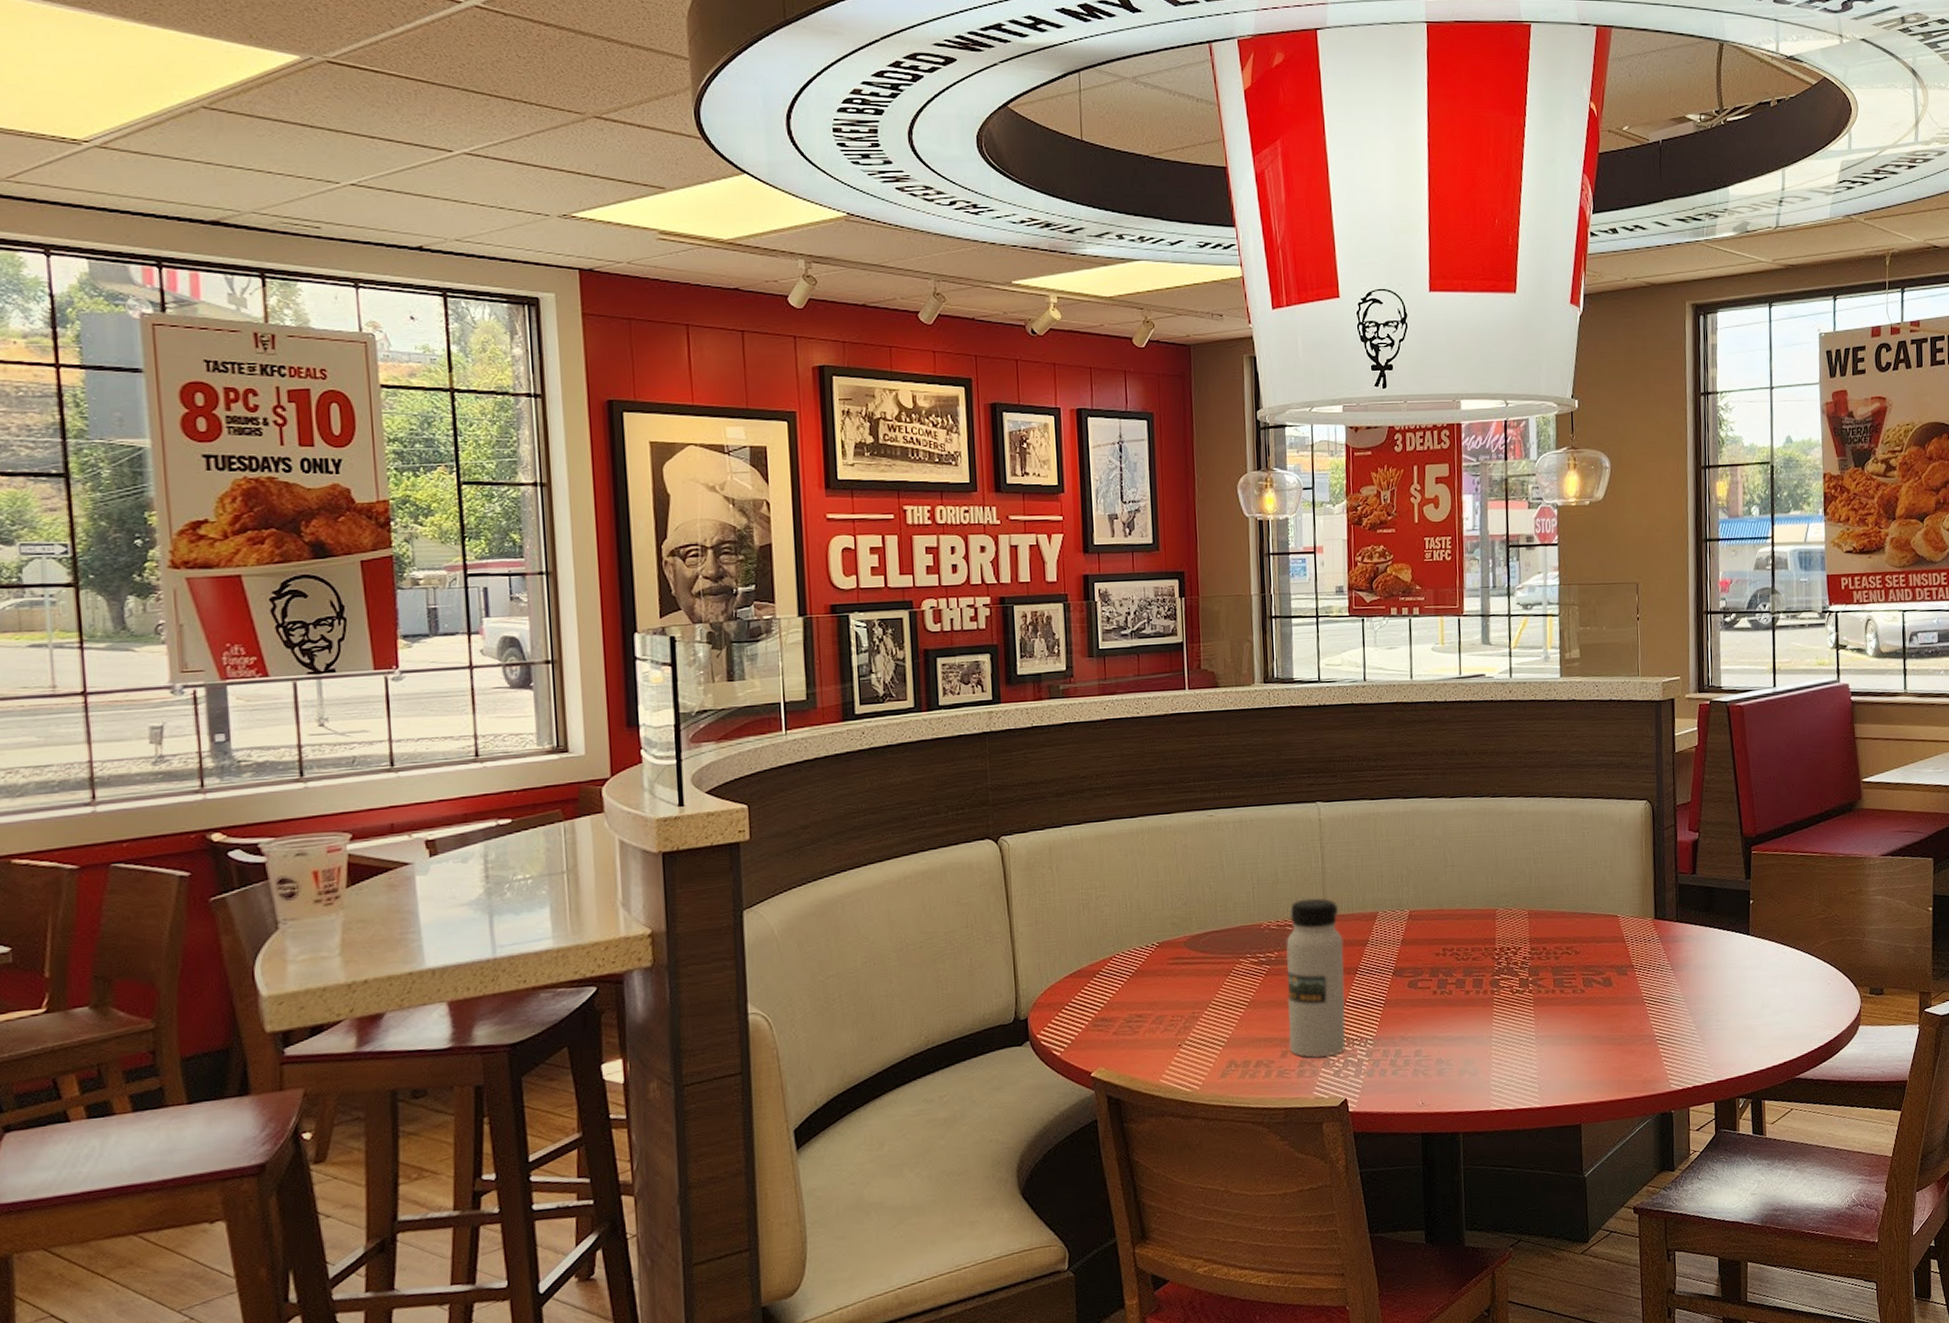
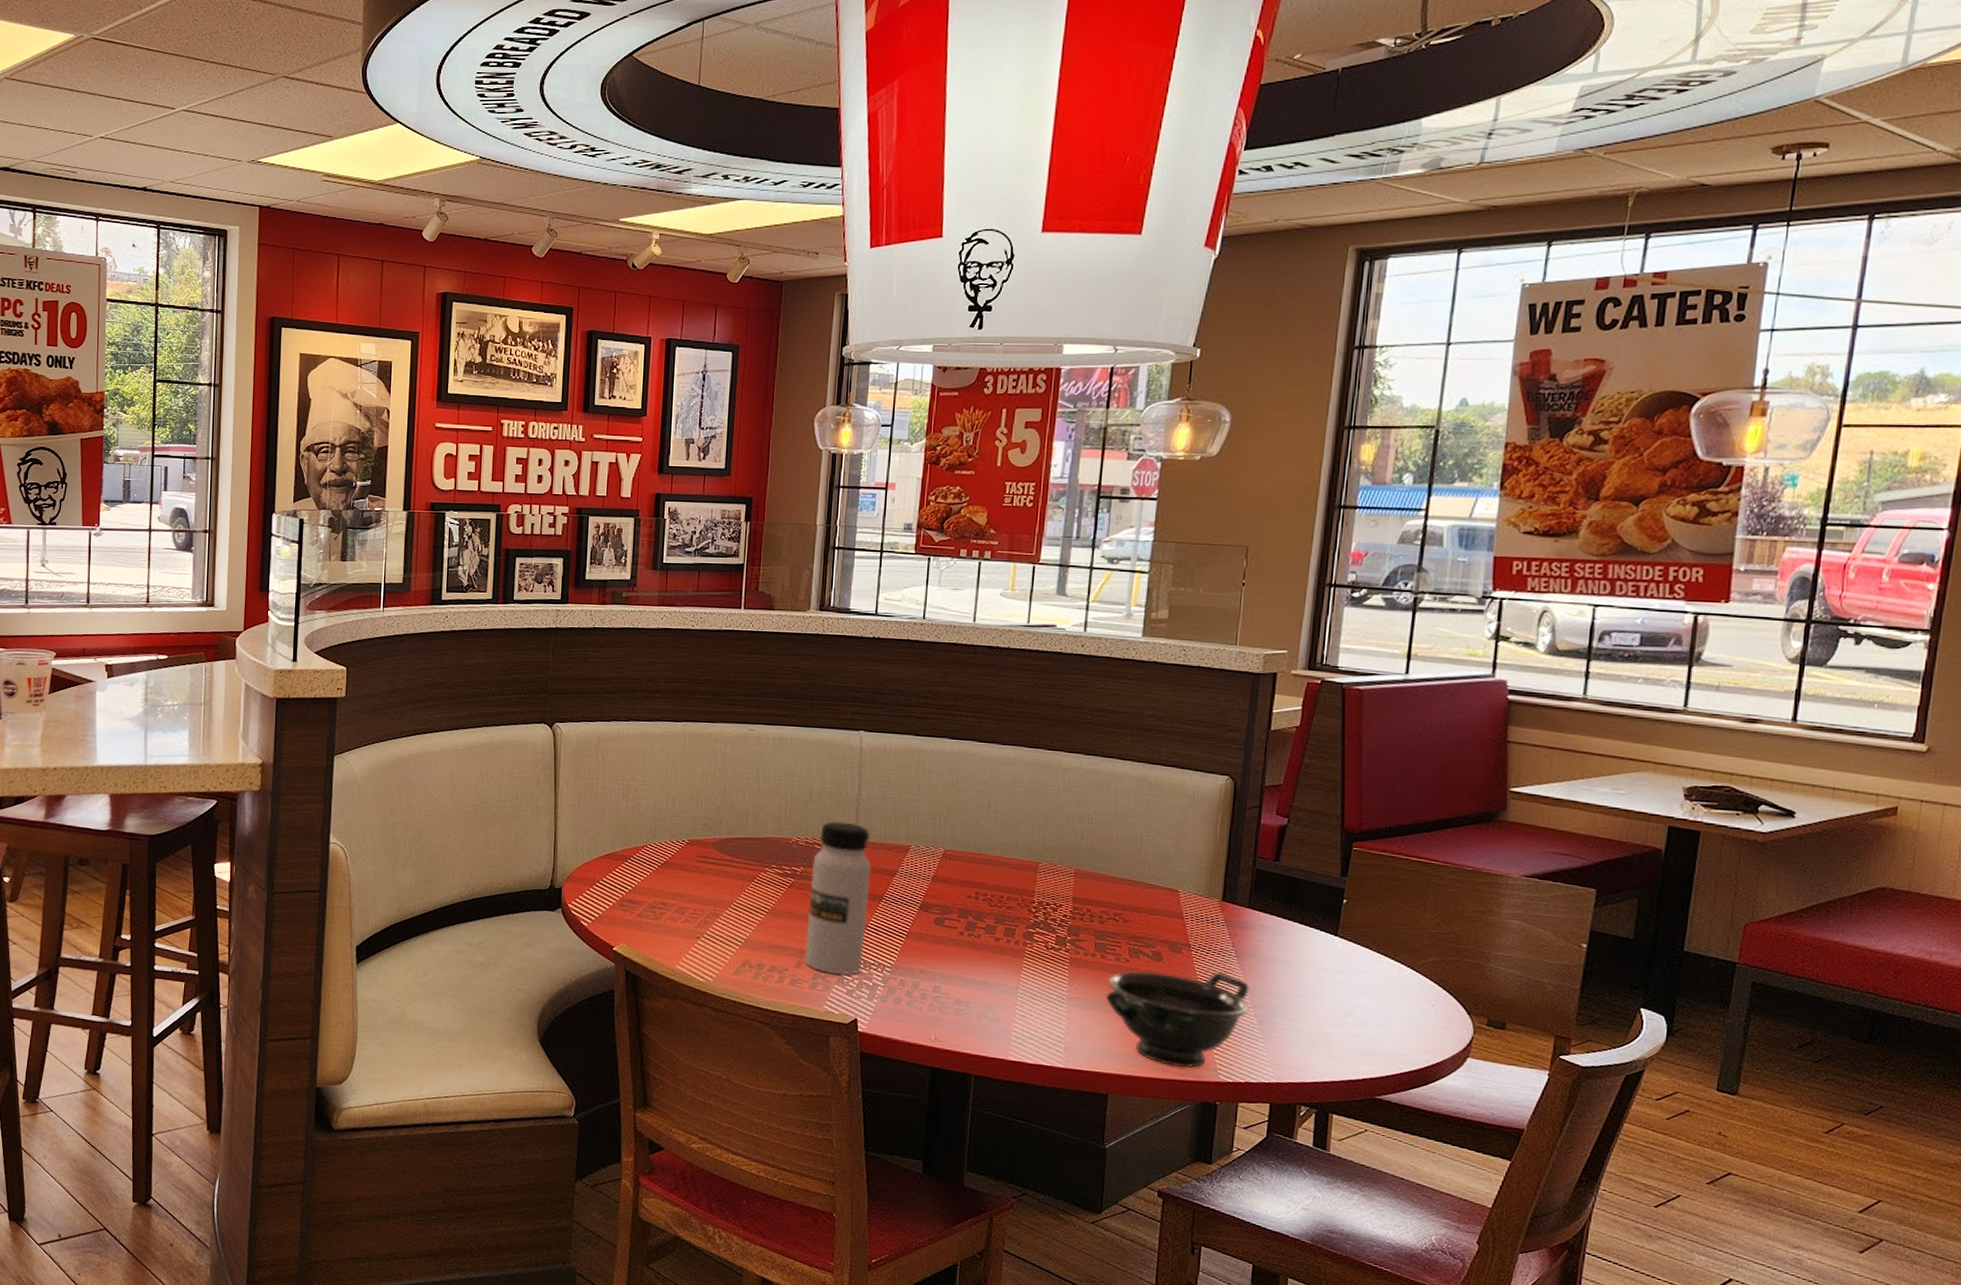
bowl: none [1568,986,1688,1085] -> present [1105,970,1249,1068]

